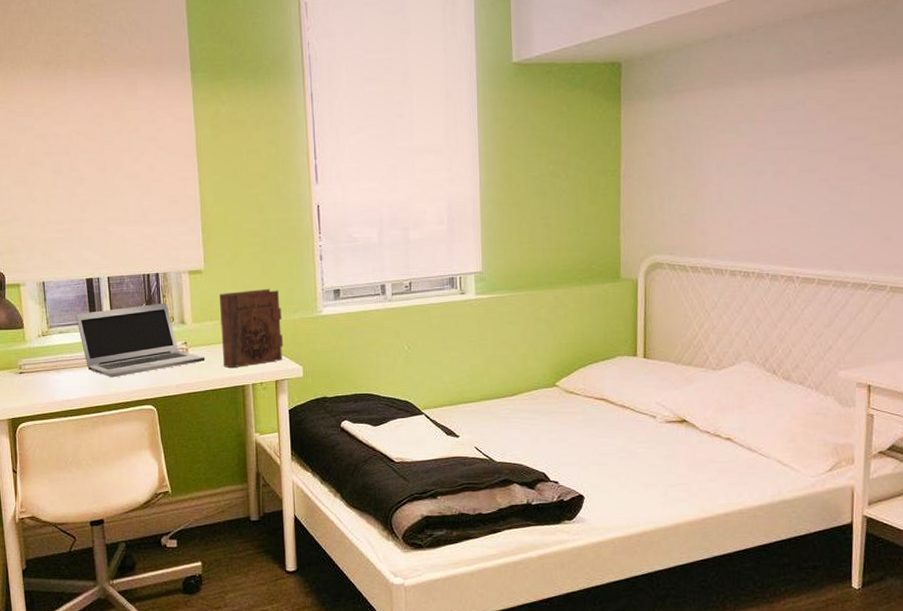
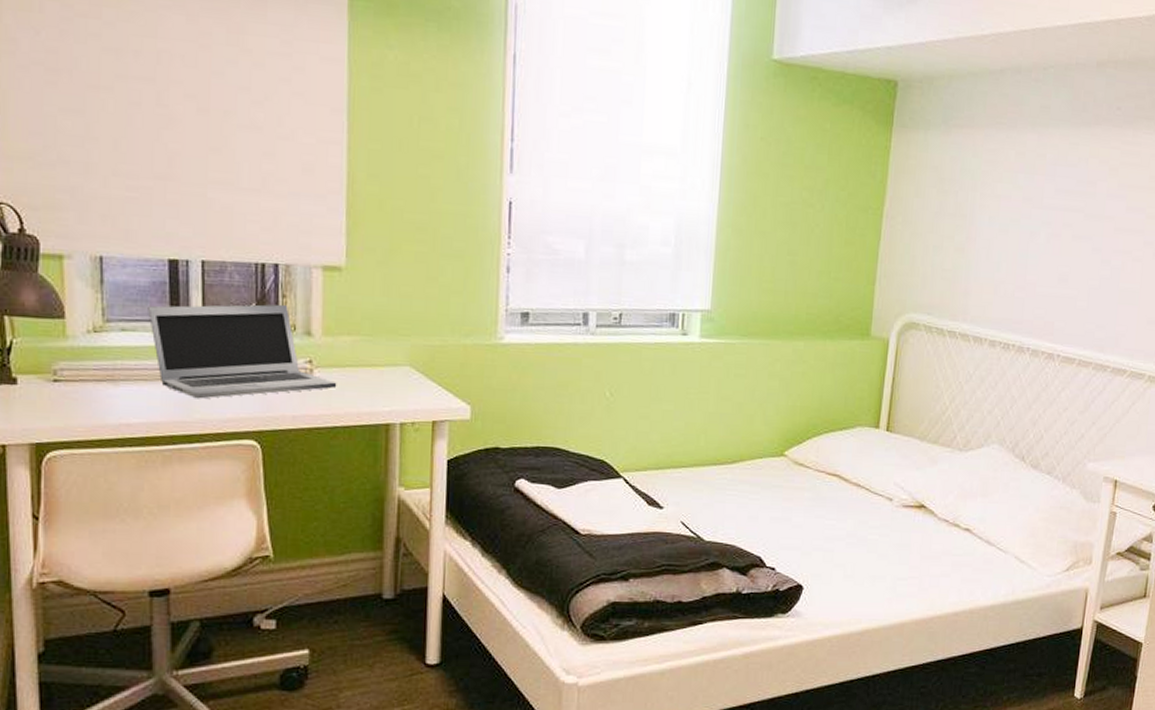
book: present [219,289,283,369] -> none [362,300,449,401]

